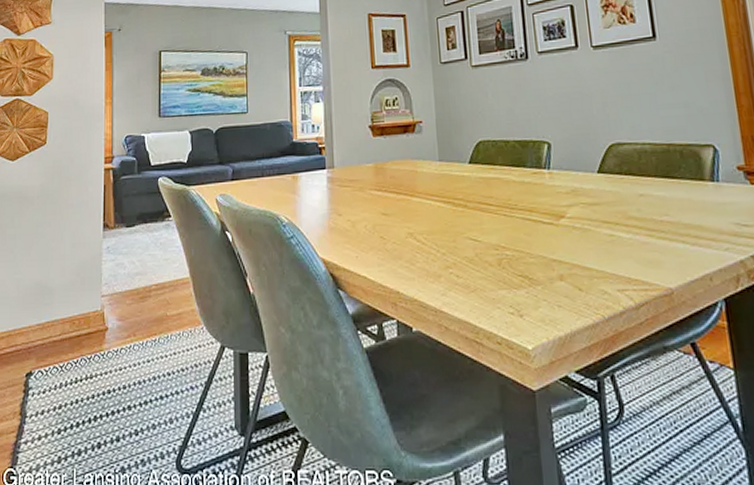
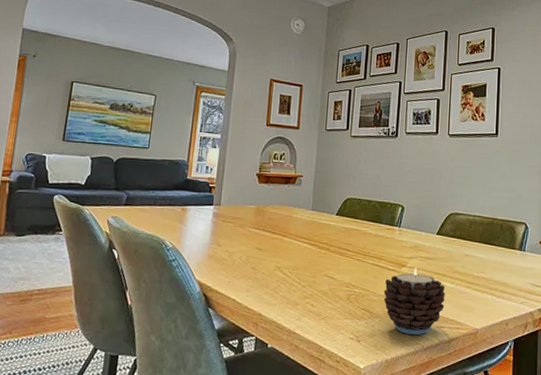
candle: none [542,217,624,303] -> present [383,267,445,336]

